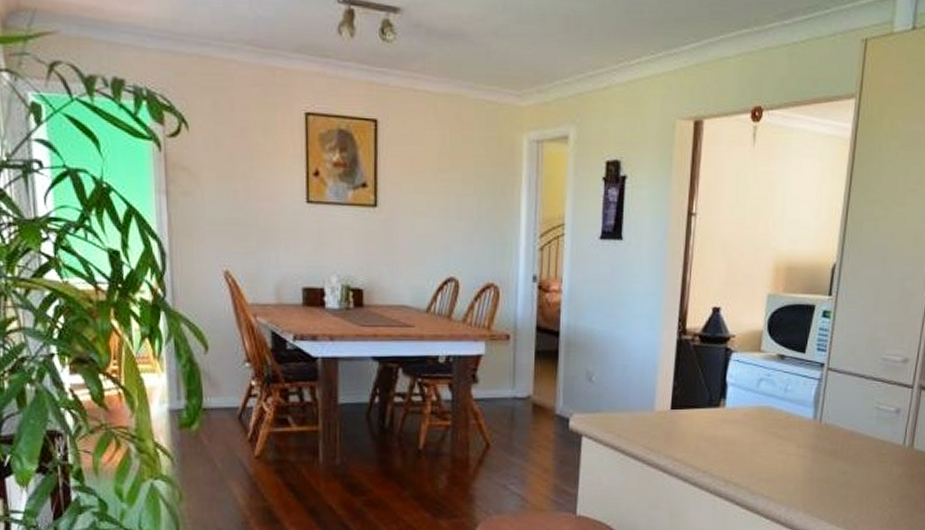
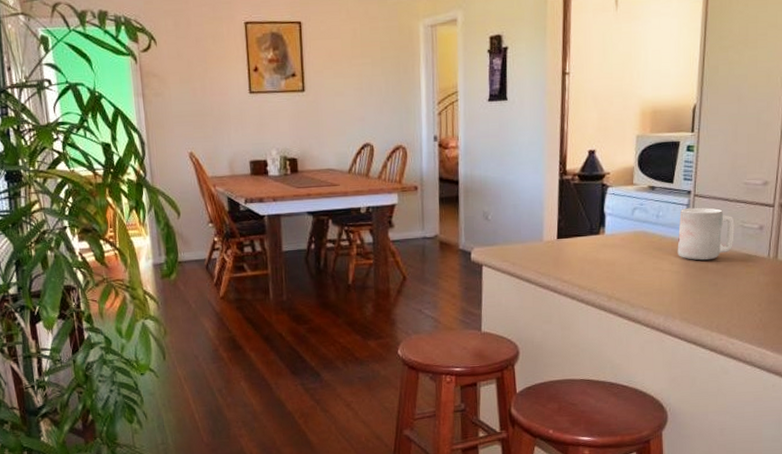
mug: none [805,383,870,445] -> present [677,207,735,261]

